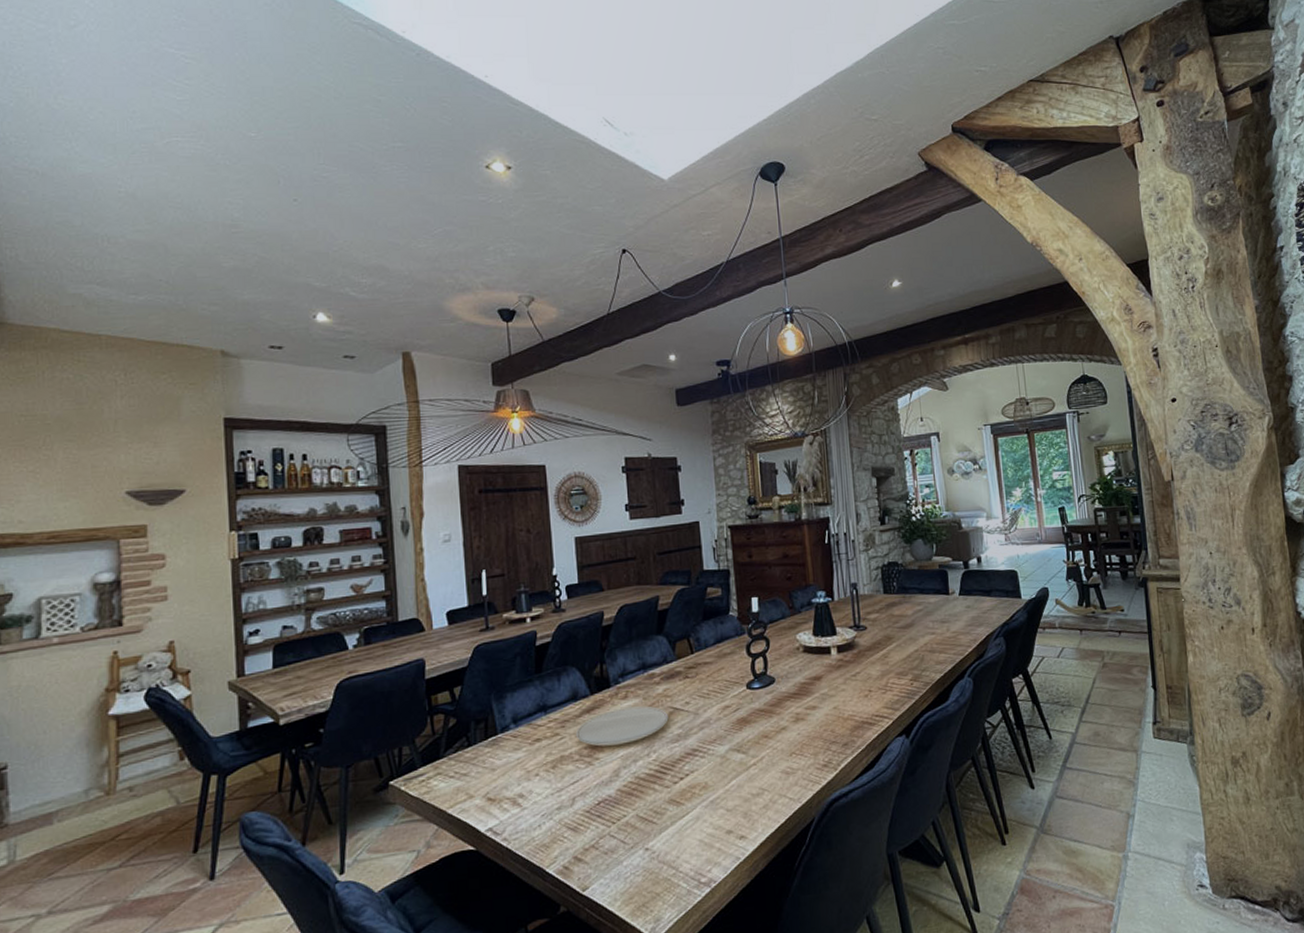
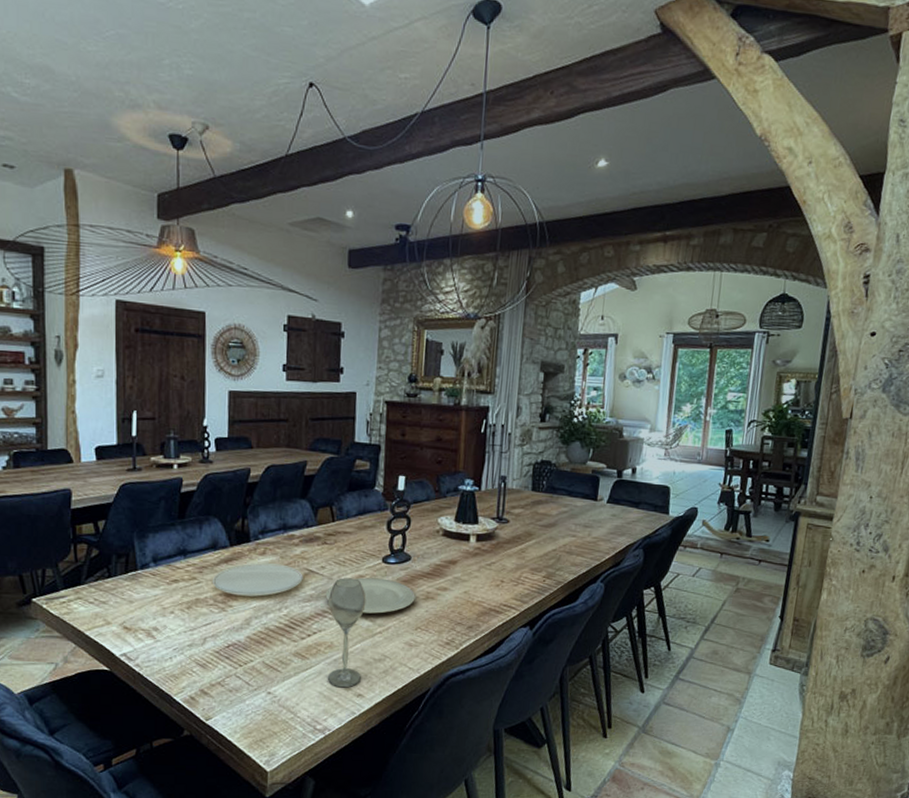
plate: none [693,705,785,746] -> present [325,577,416,614]
wineglass: none [696,710,741,832] -> present [327,578,366,688]

